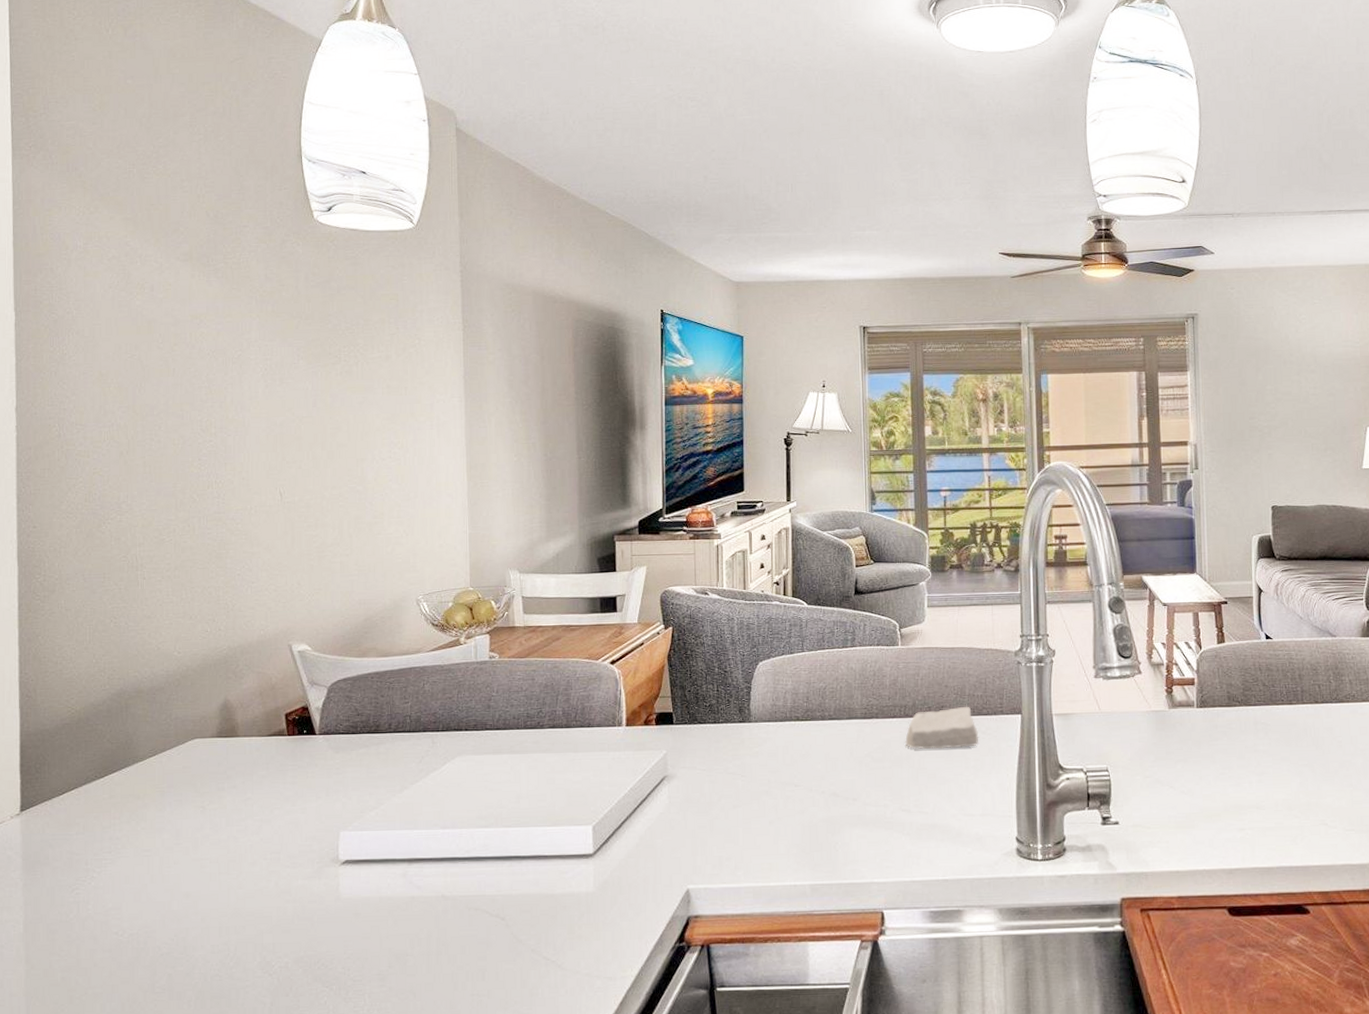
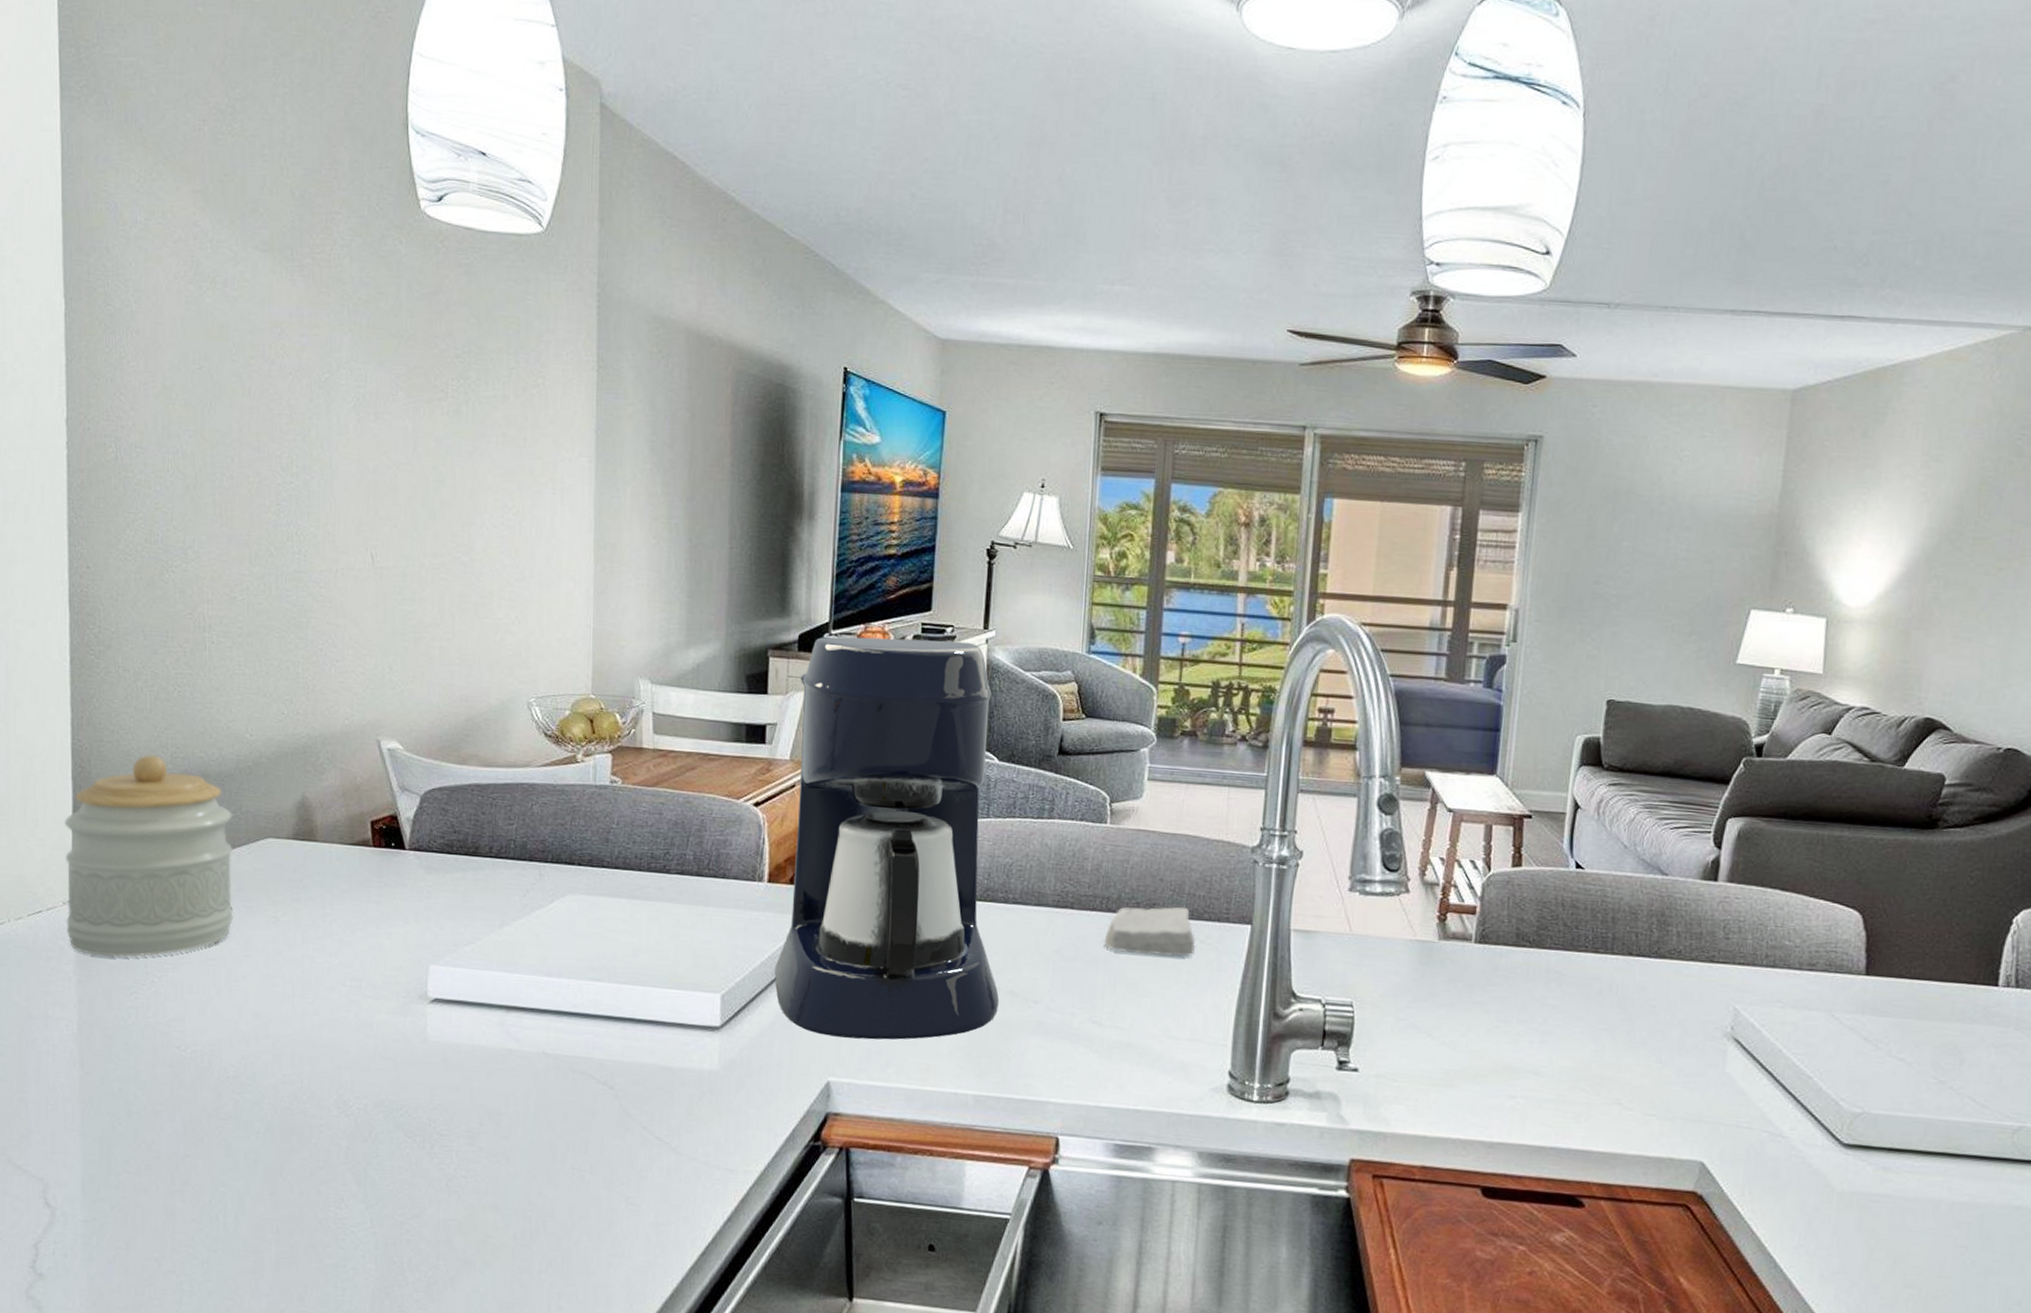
jar: none [11,678,165,860] -> present [63,754,233,958]
coffee maker: none [636,513,825,850] -> present [774,636,1000,1040]

